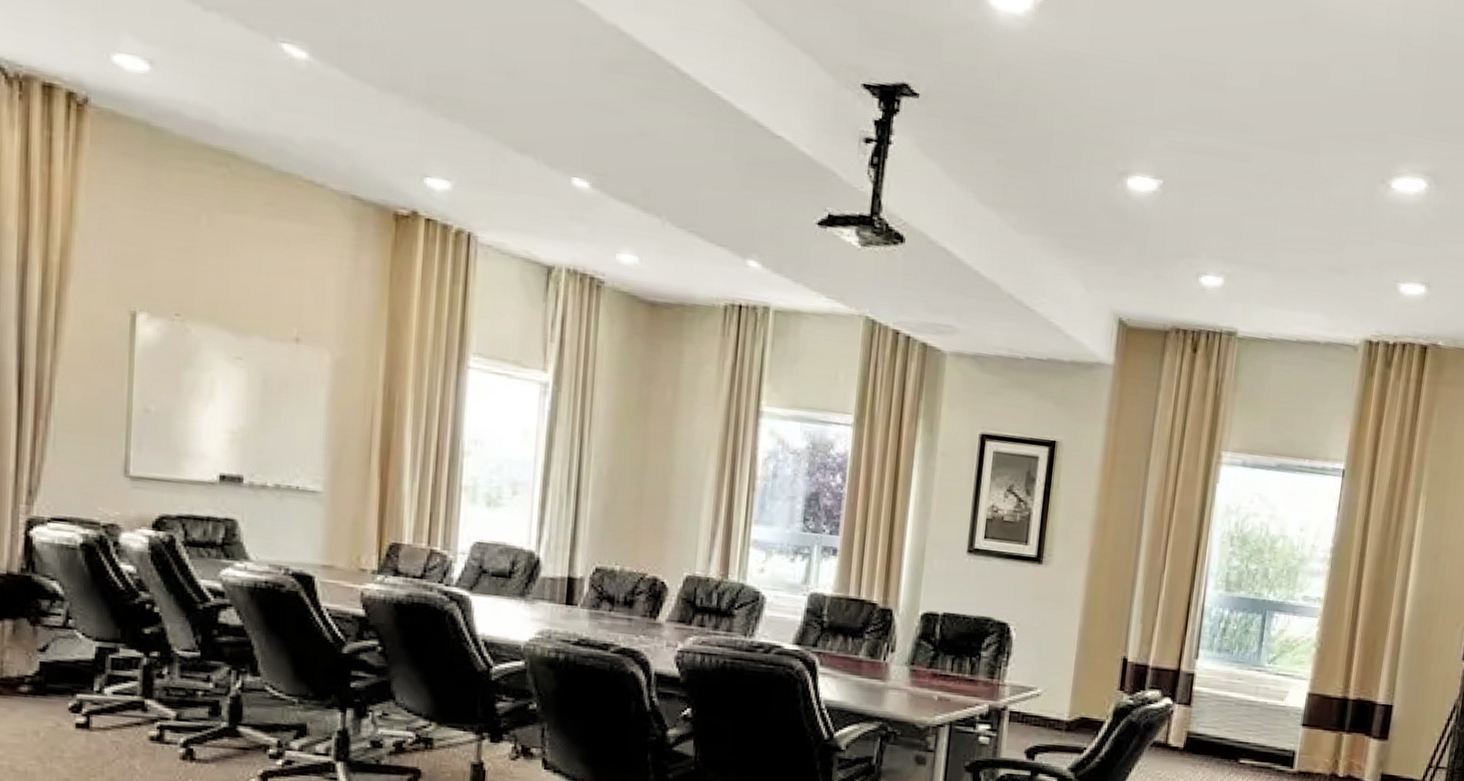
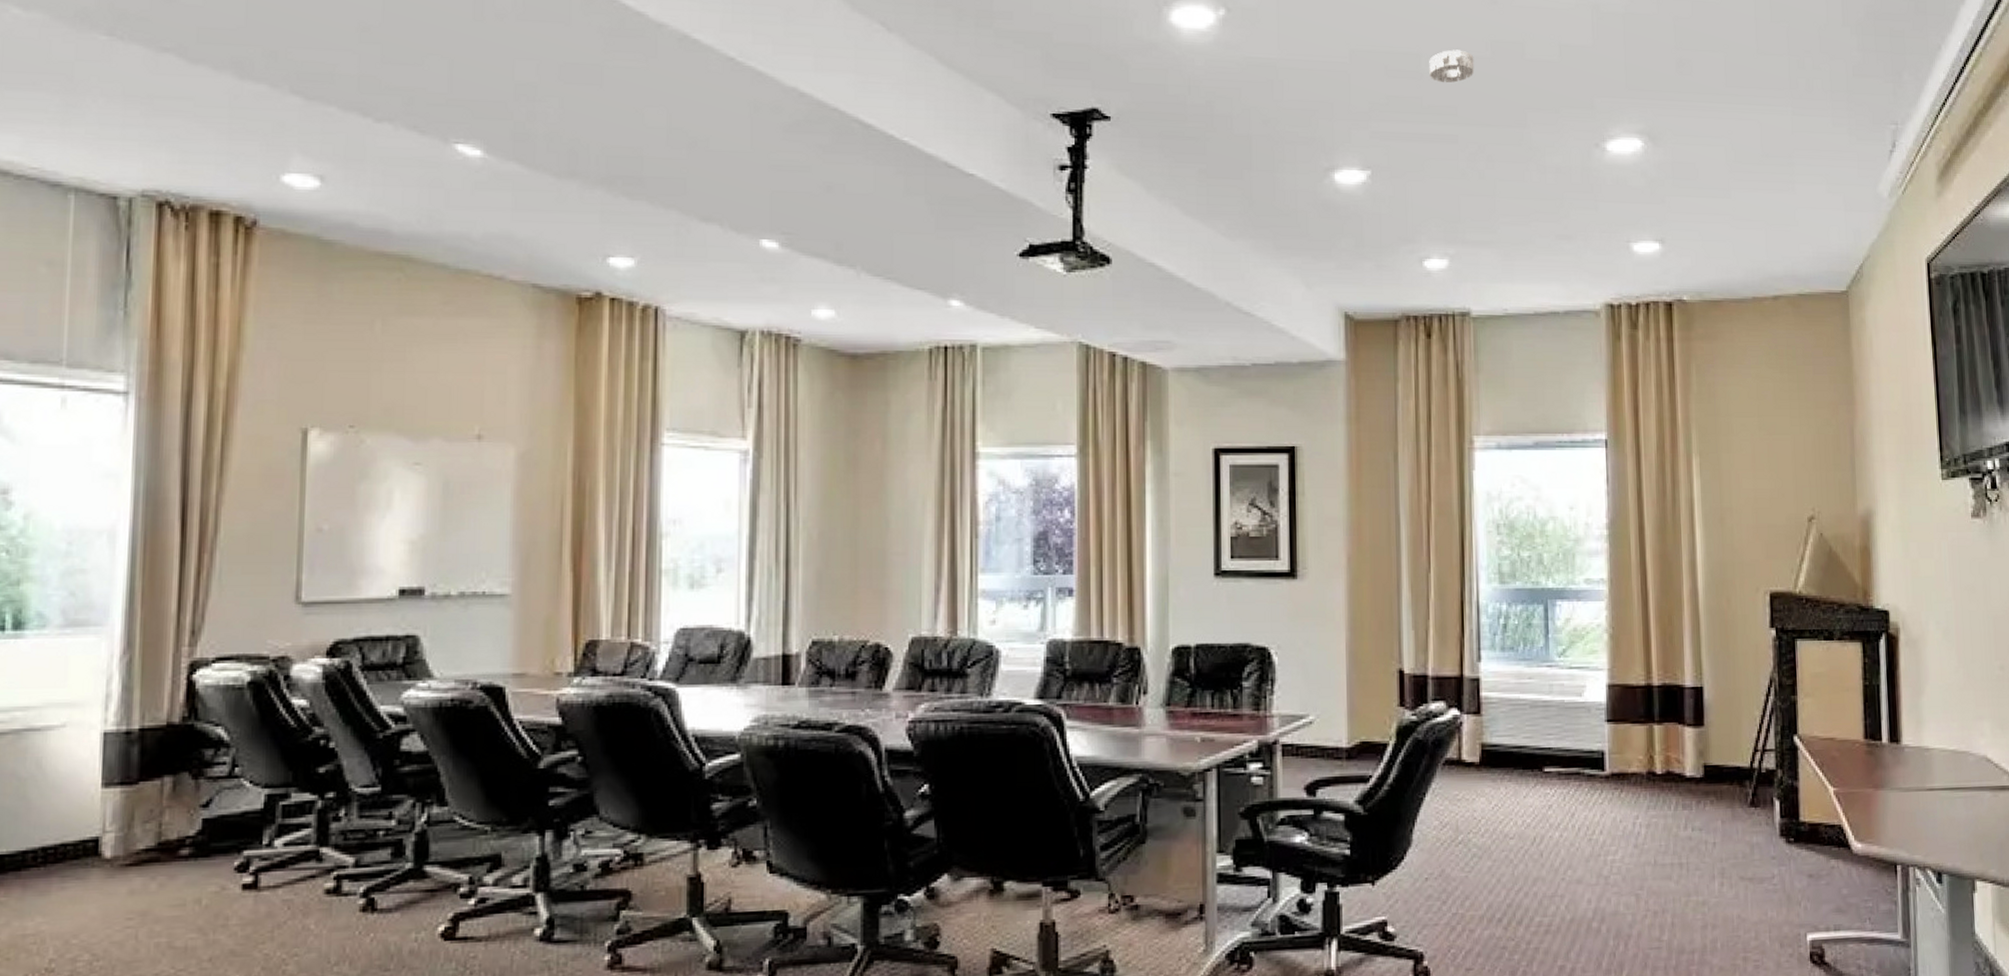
smoke detector: none [1233,65,1279,101] -> present [1429,49,1474,83]

